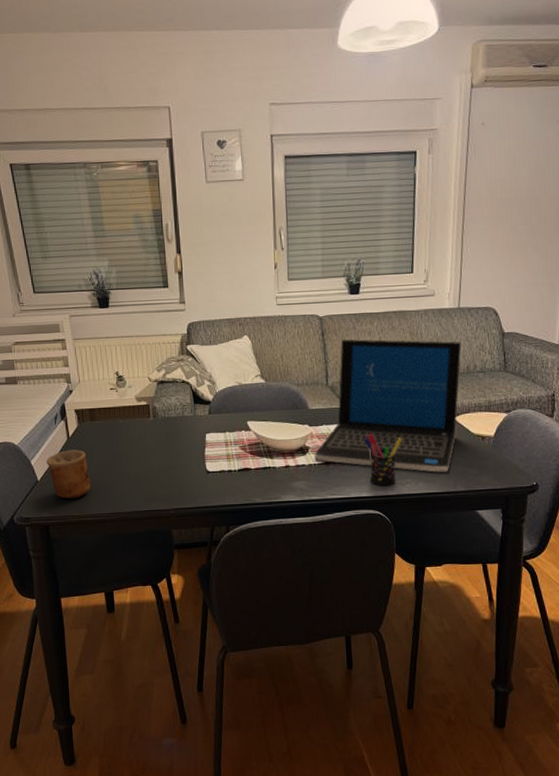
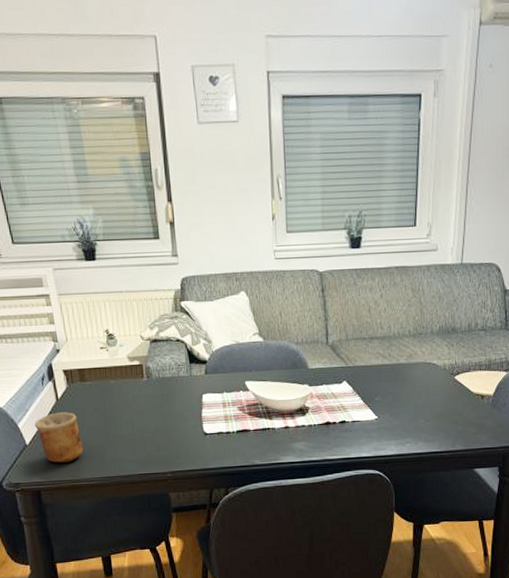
laptop: present [314,338,462,473] -> none [314,295,464,432]
pen holder: present [364,433,402,487] -> none [365,393,403,446]

